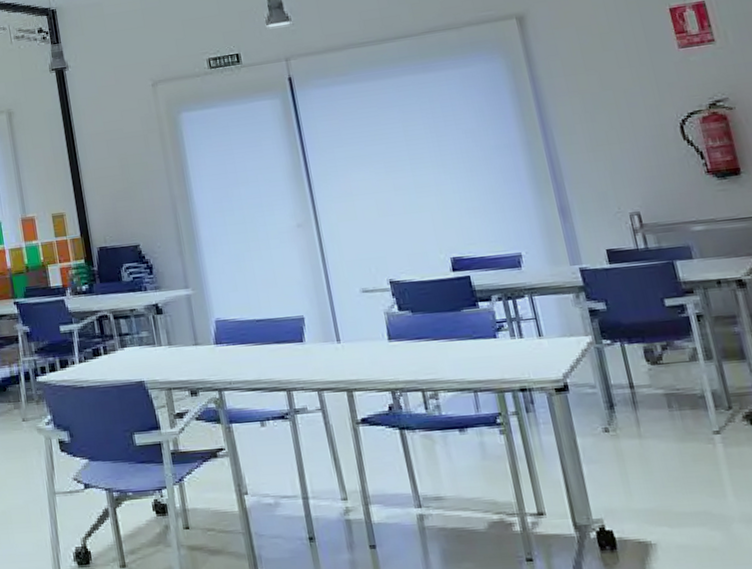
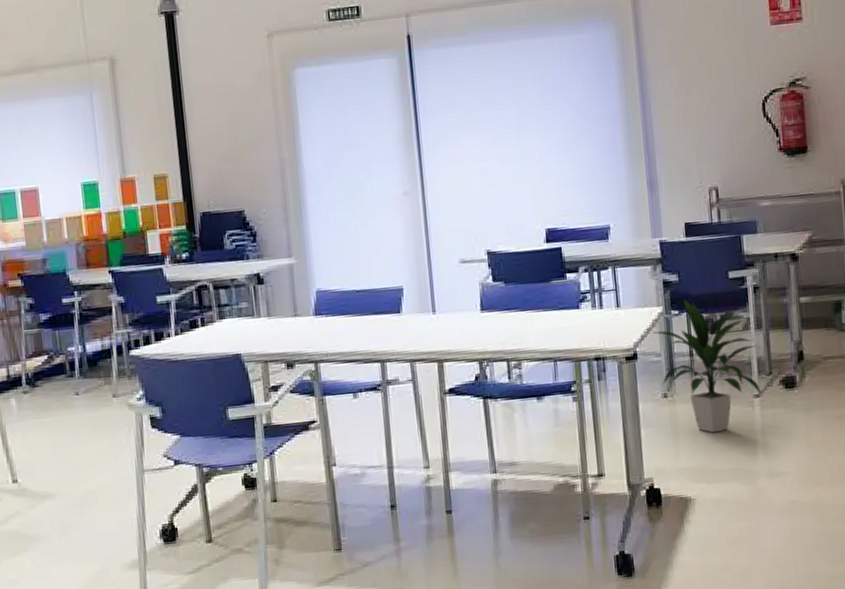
indoor plant: none [580,328,722,472] -> present [650,299,761,433]

